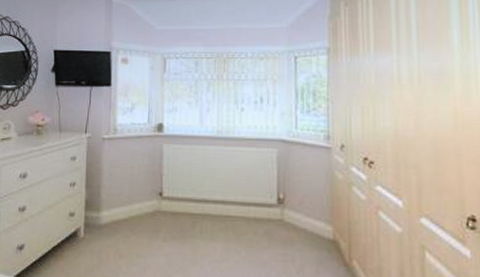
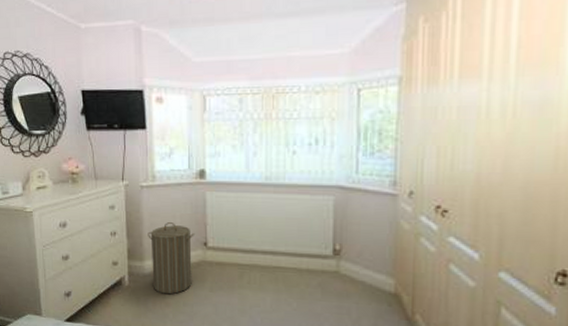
laundry hamper: none [106,173,151,246] -> present [148,222,194,295]

